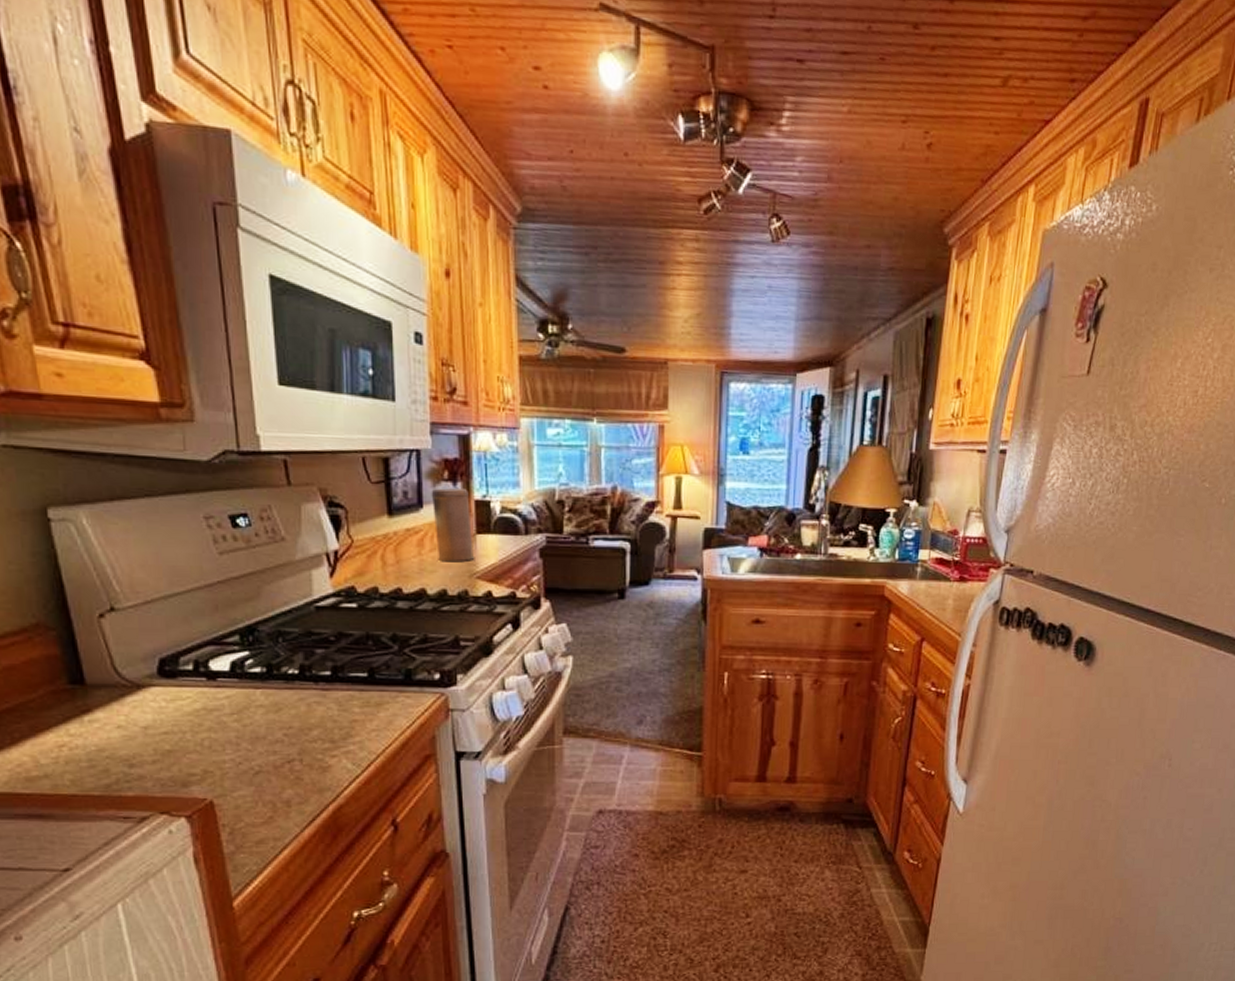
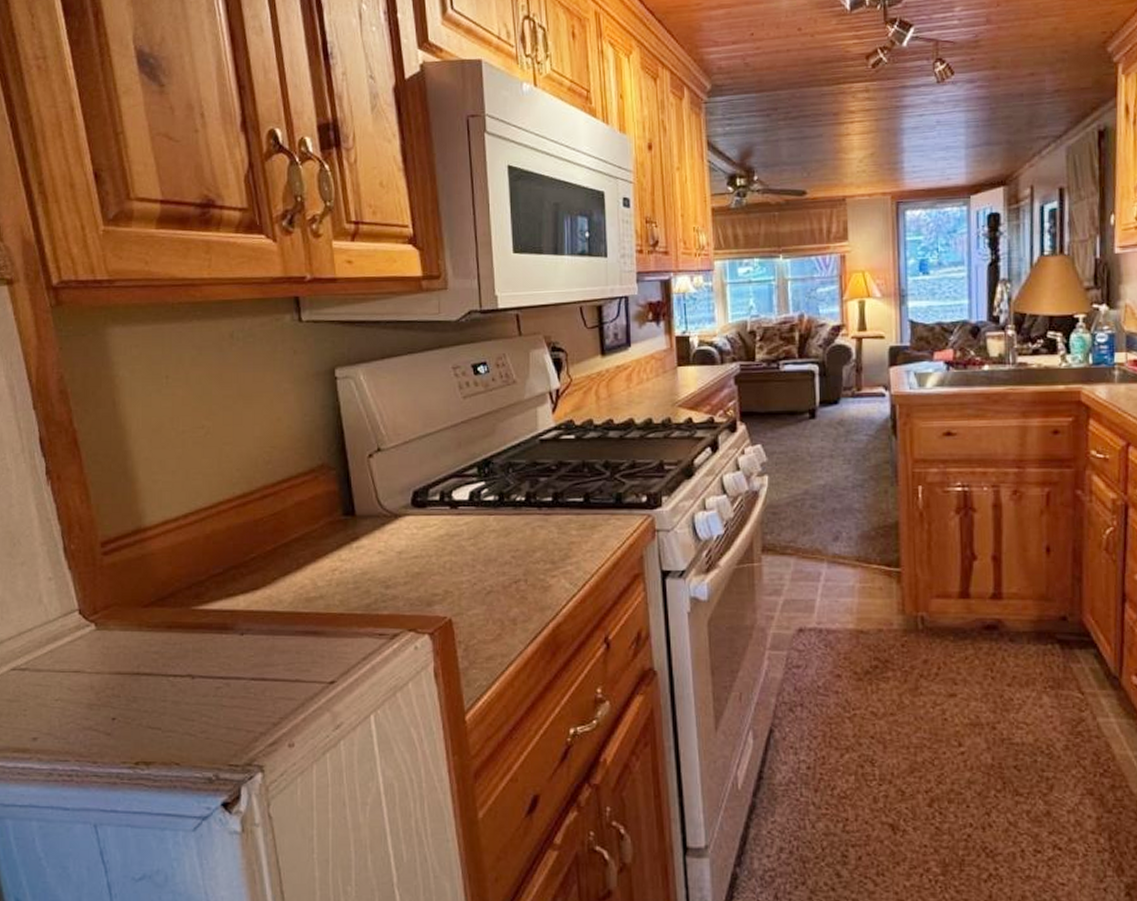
canister: present [431,488,475,563] -> none [637,327,677,394]

